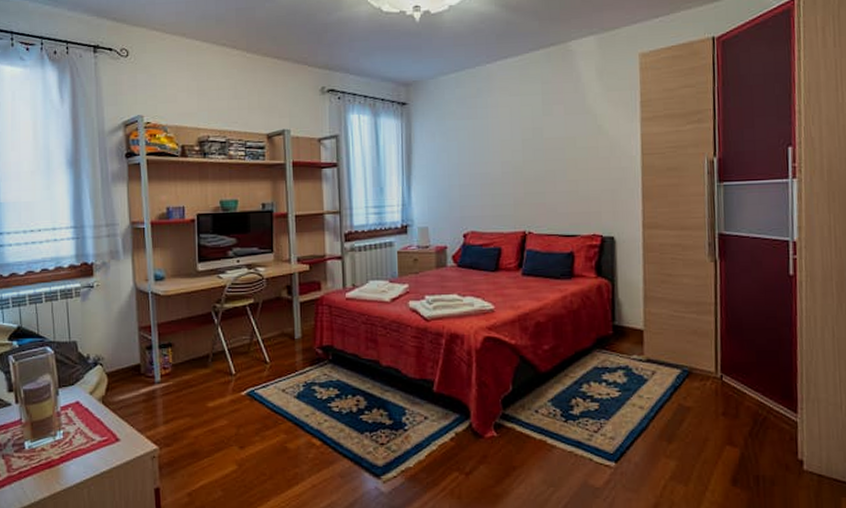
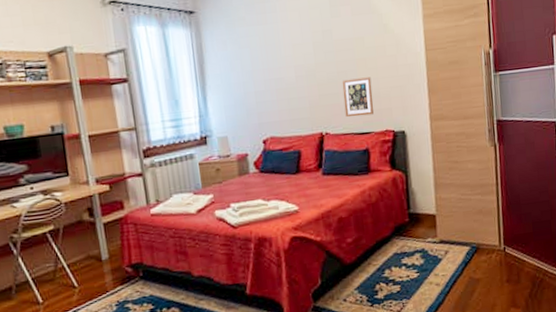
picture frame: none [549,178,582,218] -> present [342,77,374,117]

